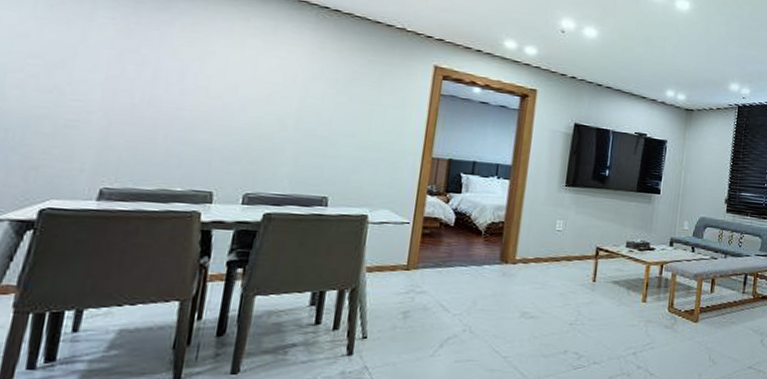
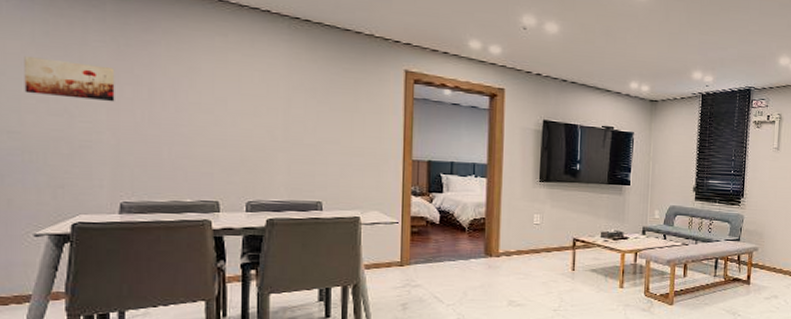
wall art: none [13,29,120,81] -> present [24,57,115,102]

